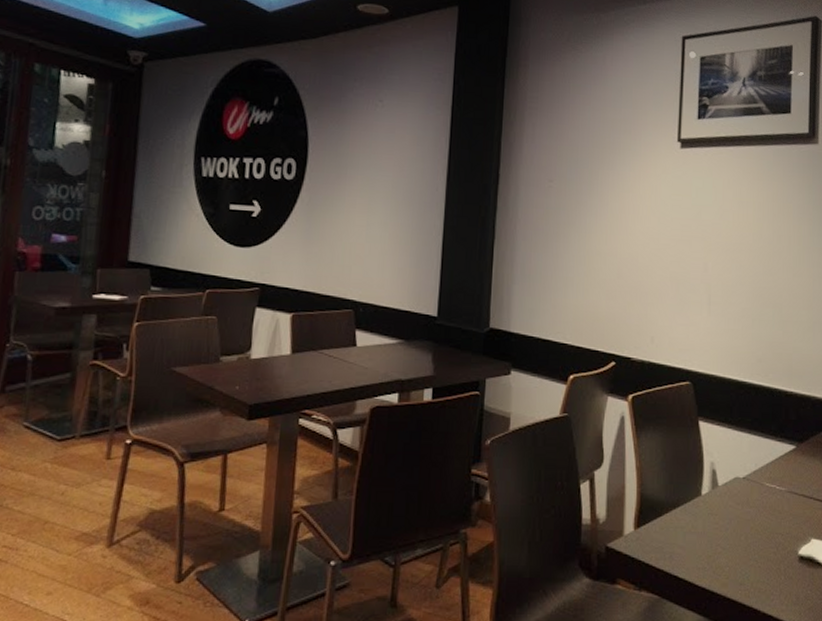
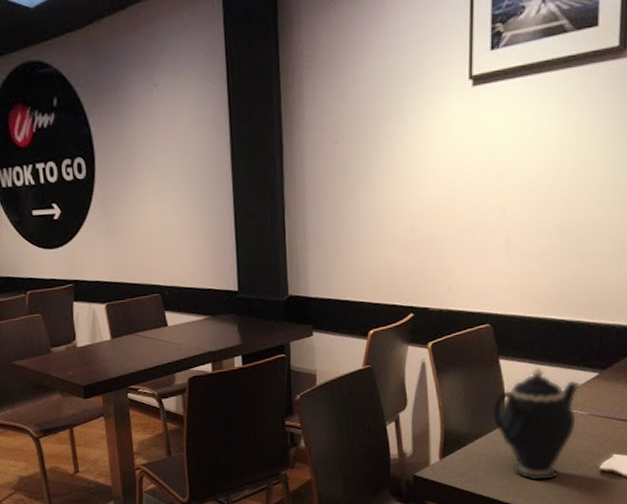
teapot: none [689,433,779,565] -> present [491,367,582,482]

